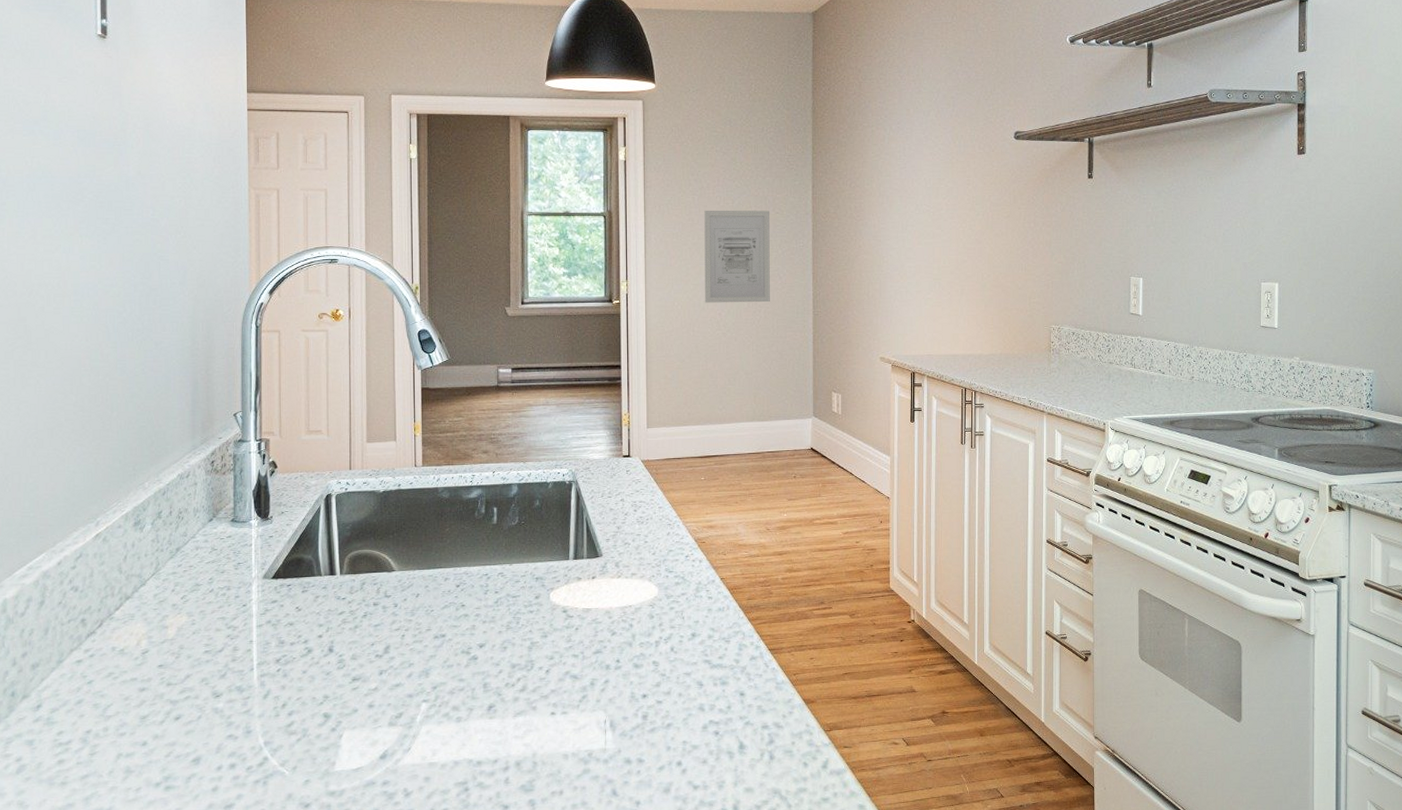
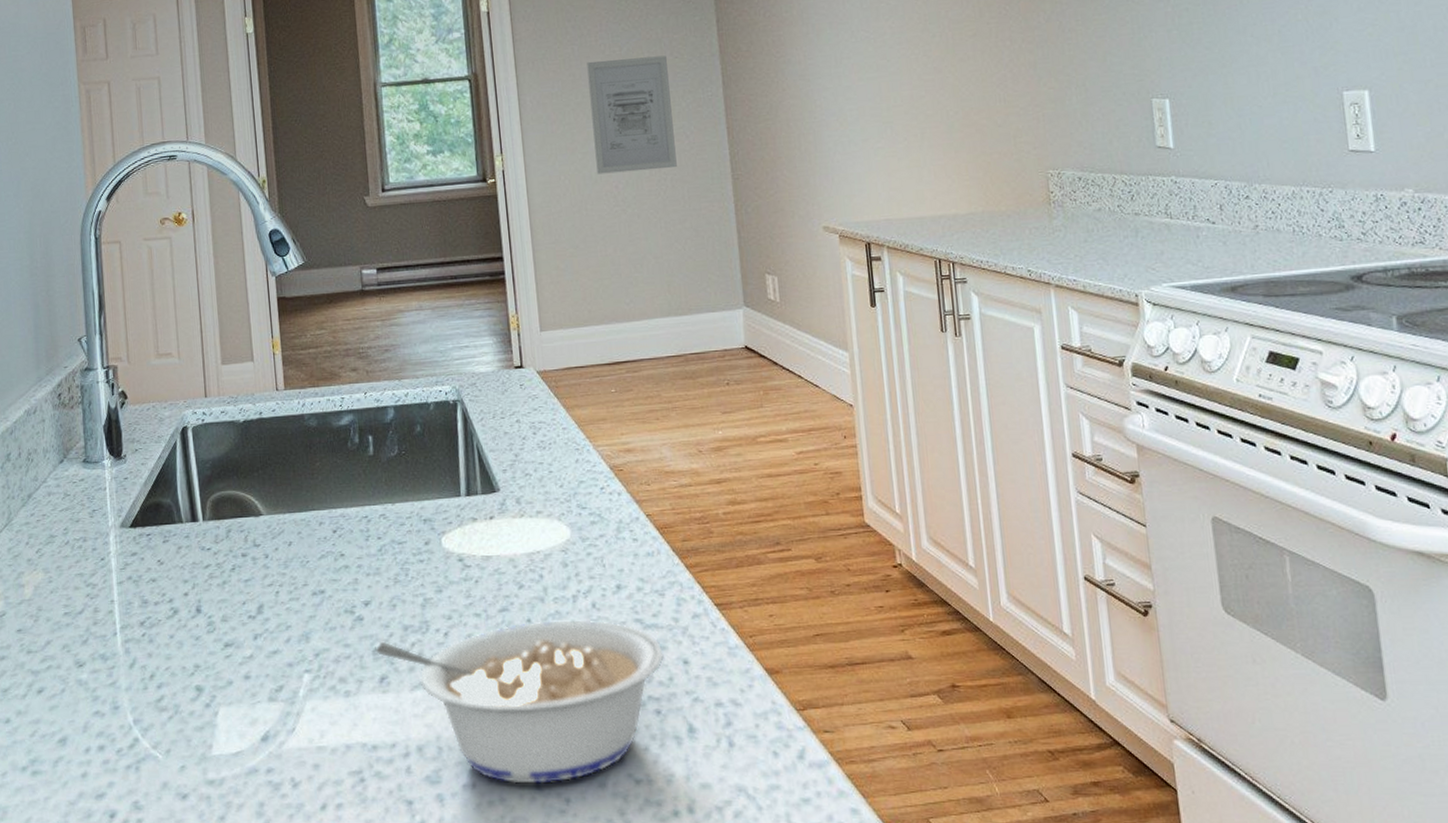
legume: none [486,660,726,791] -> present [374,620,665,784]

